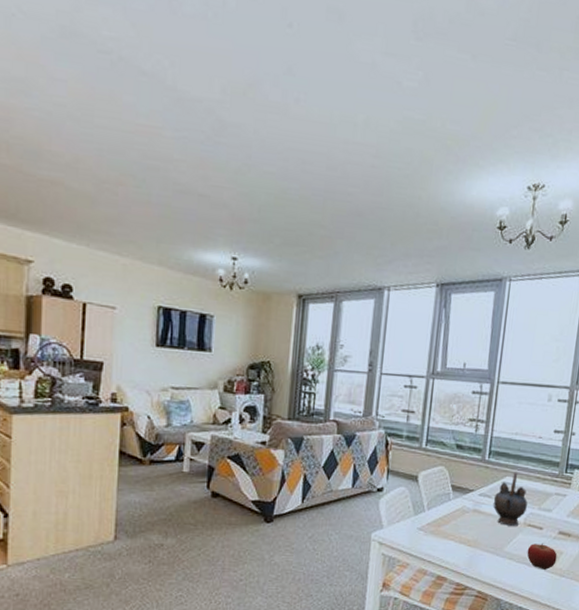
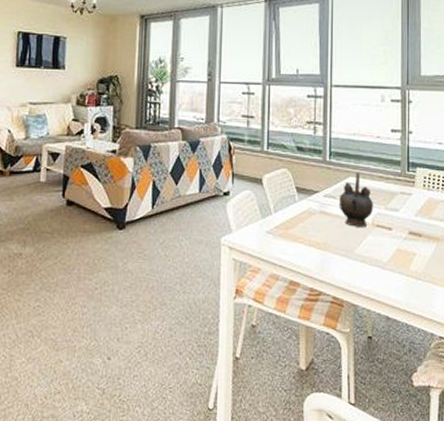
fruit: present [527,543,557,570] -> none [379,244,410,272]

